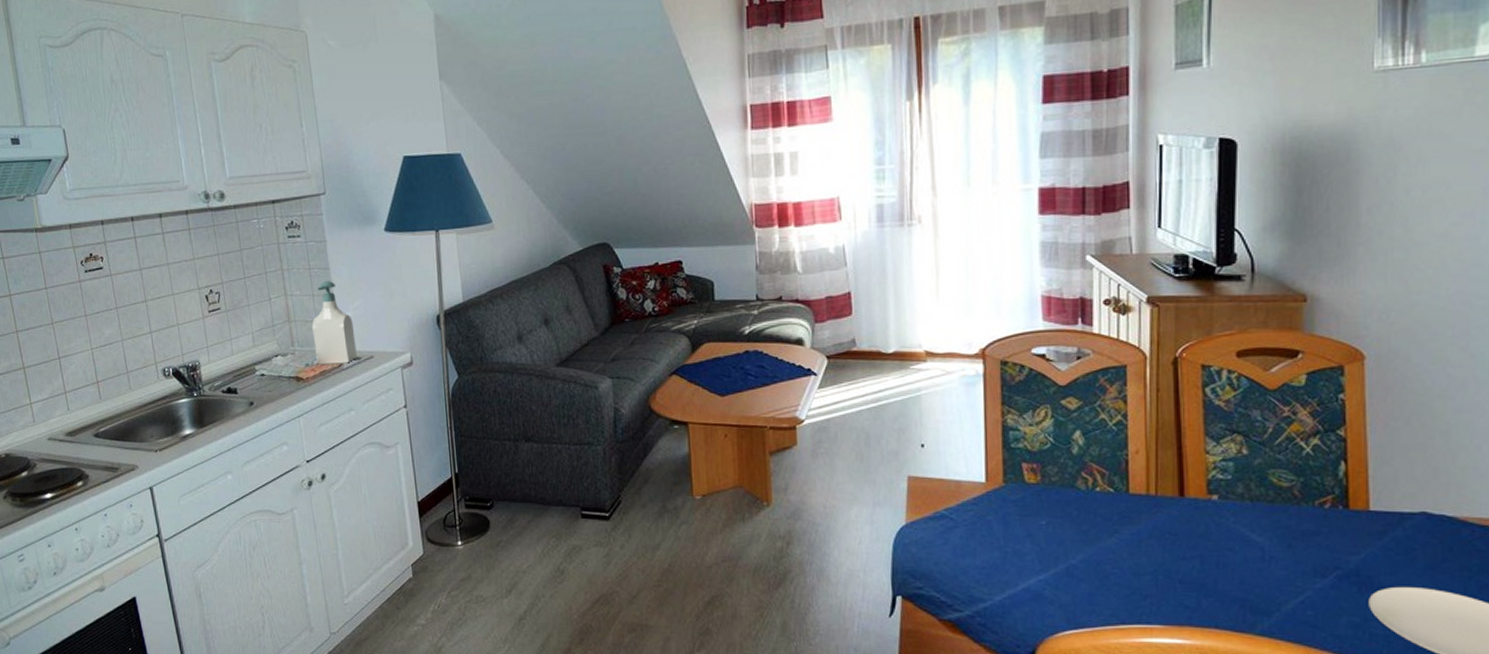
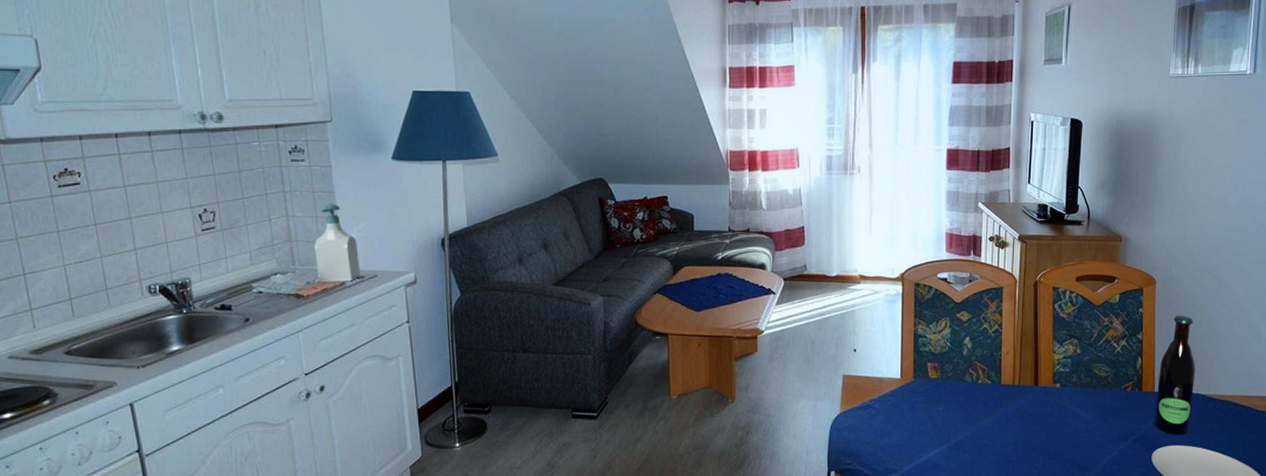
bottle: none [1370,404,1437,573] -> present [1154,315,1196,436]

